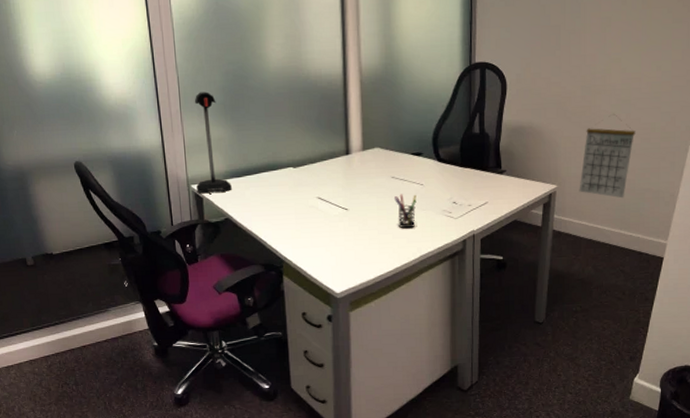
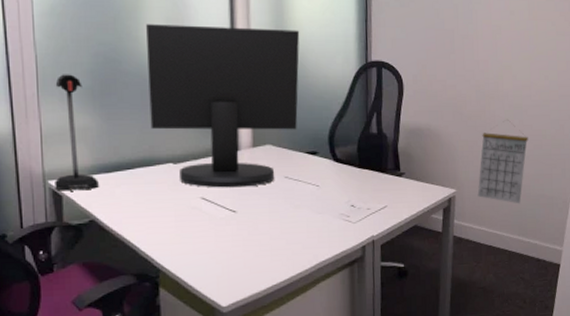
monitor: none [268,37,406,189] -> present [146,24,300,188]
pen holder: present [394,194,417,229] -> none [288,195,312,234]

